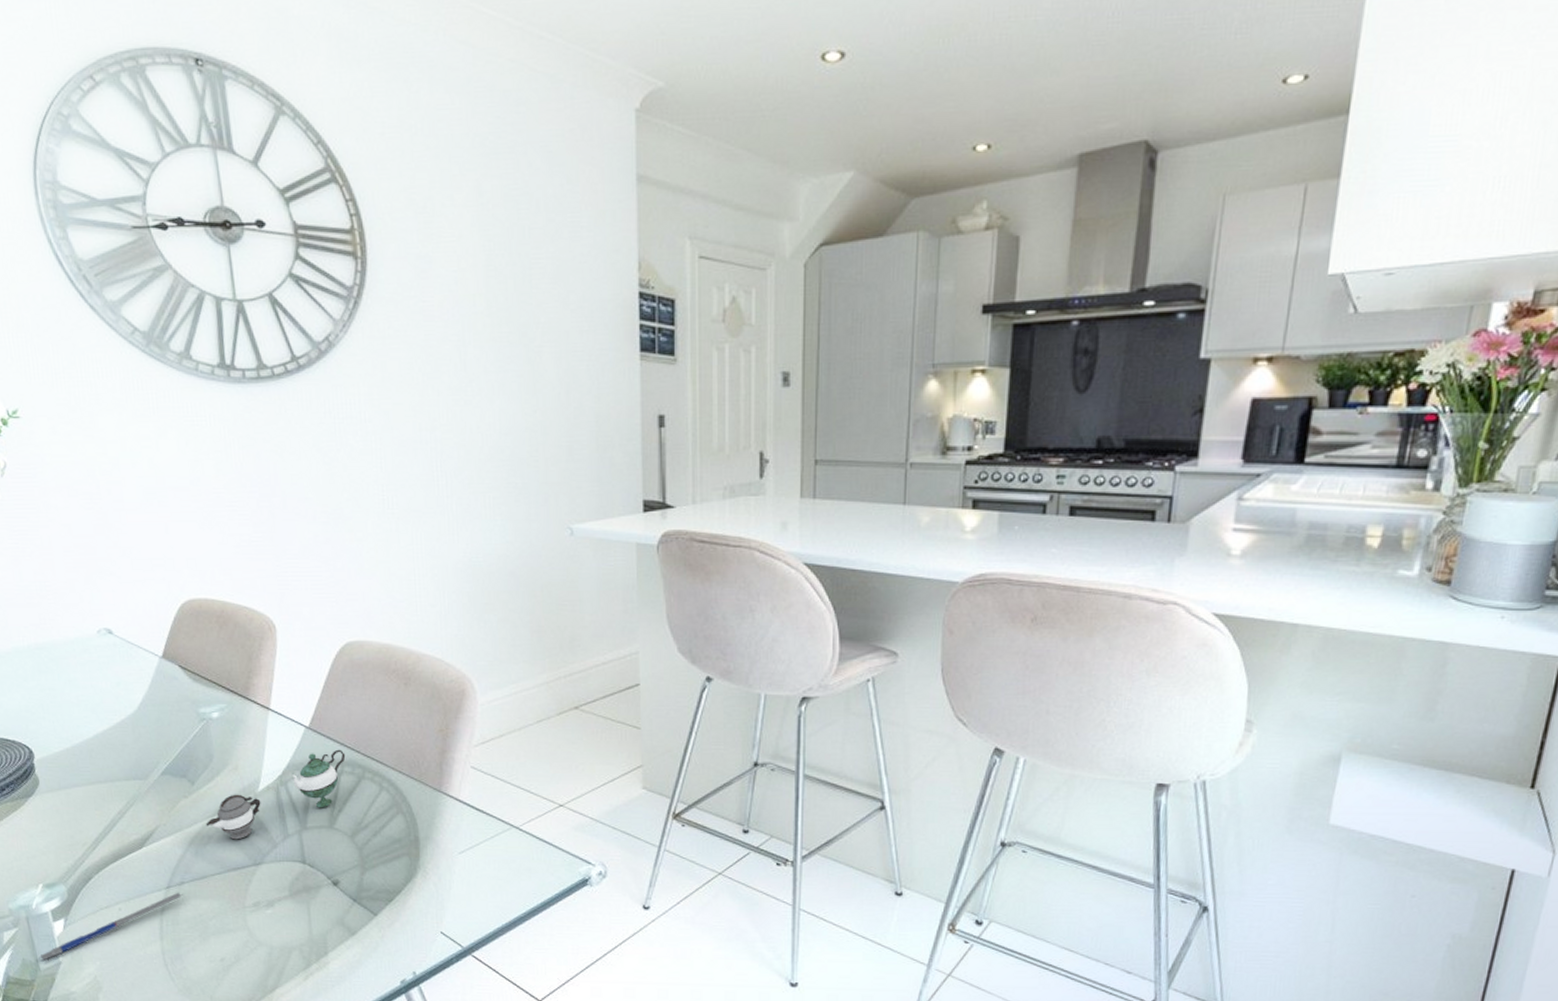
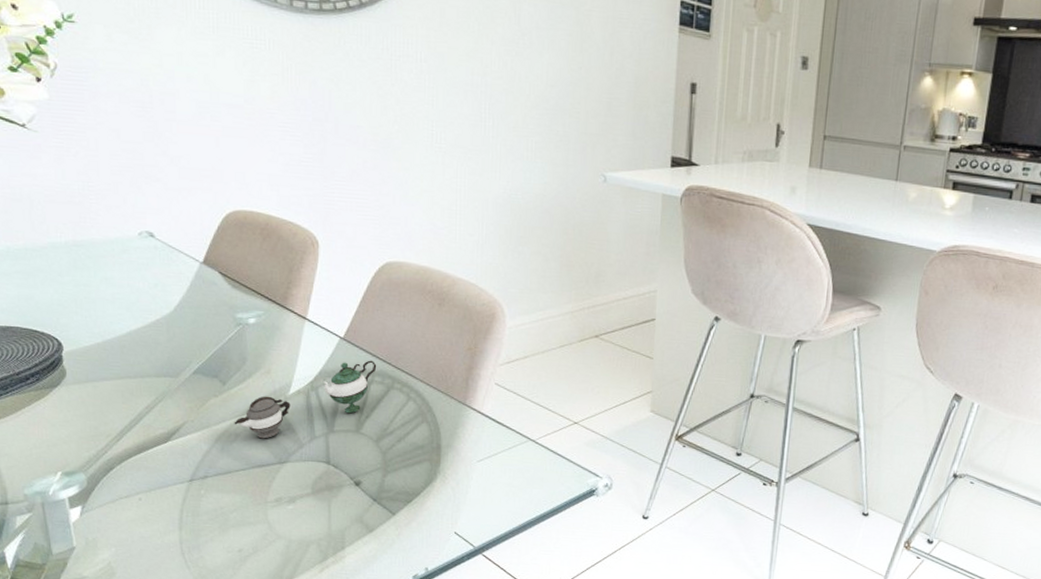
pen: present [41,893,184,962] -> none [54,486,207,547]

